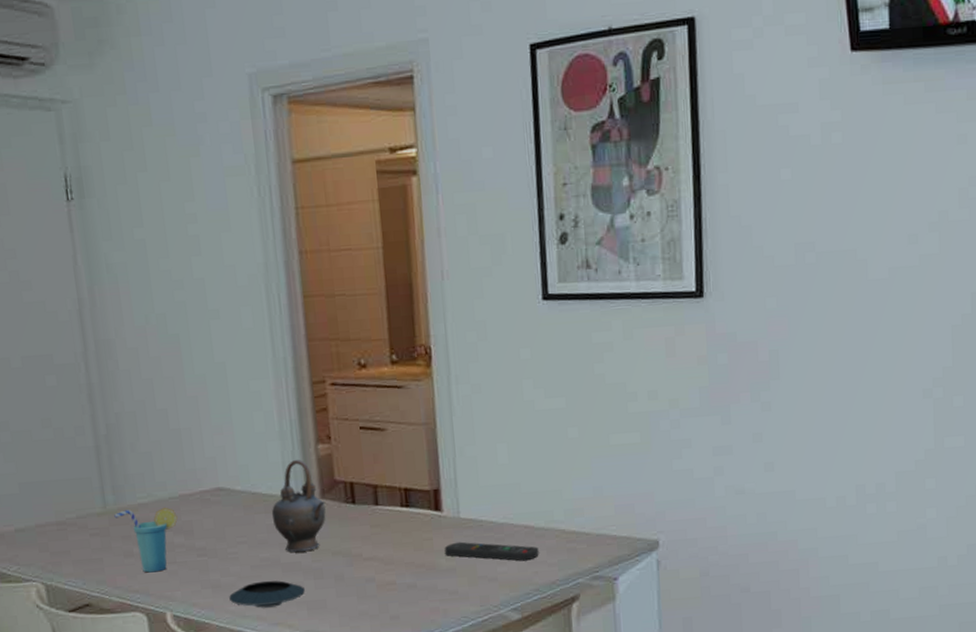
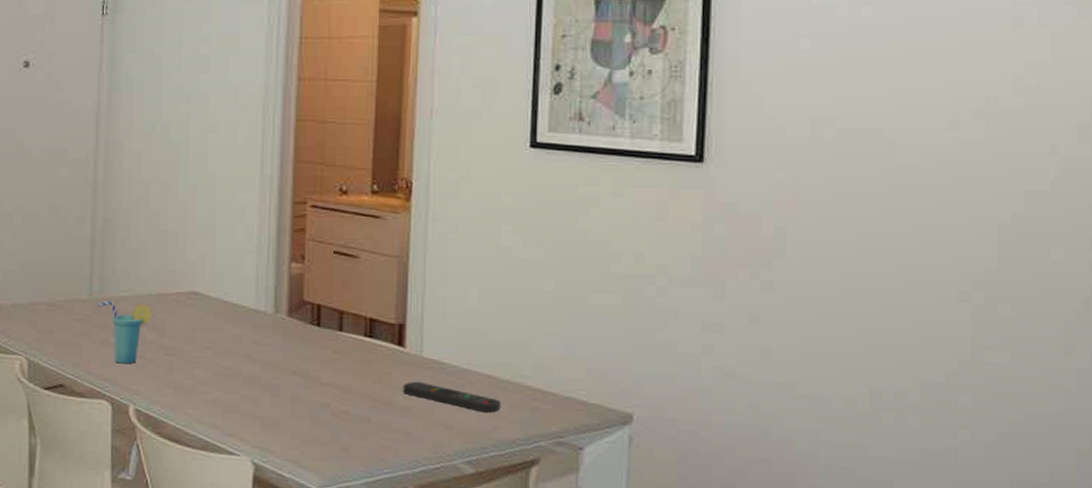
saucer: present [229,580,305,608] -> none [189,389,261,418]
teapot: present [271,460,326,552] -> none [239,275,291,367]

